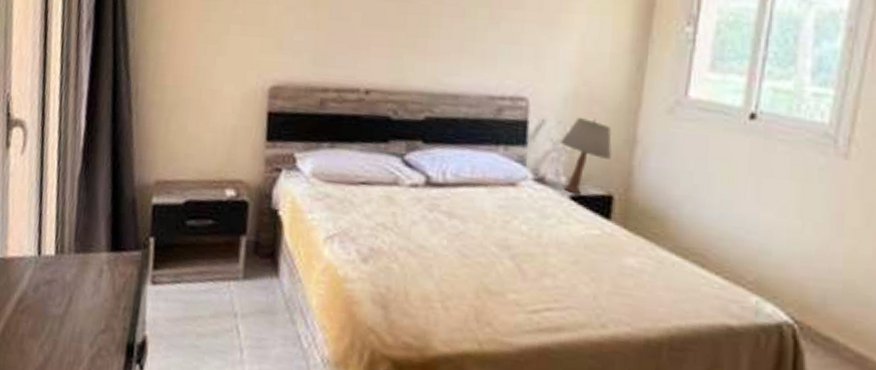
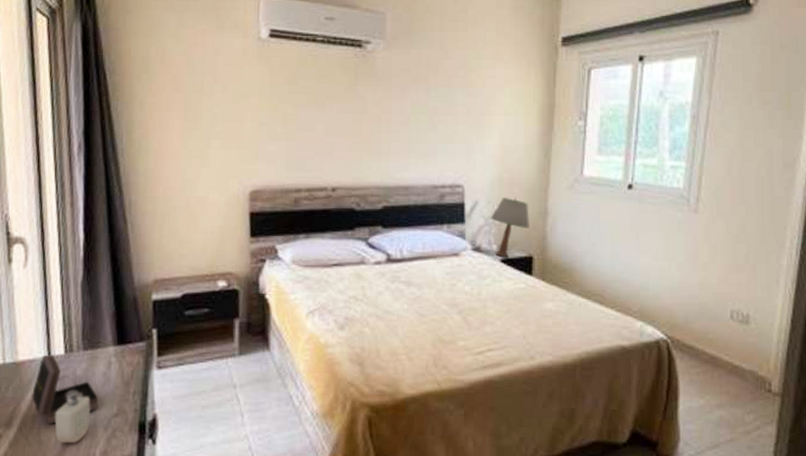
jewelry box: none [17,253,87,333] -> present [32,354,99,425]
perfume: none [38,297,78,358] -> present [54,390,91,444]

